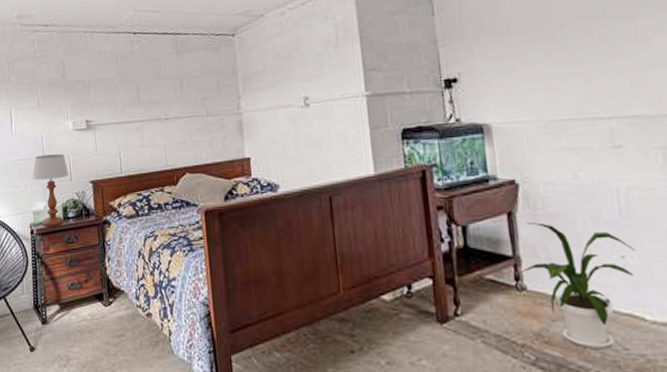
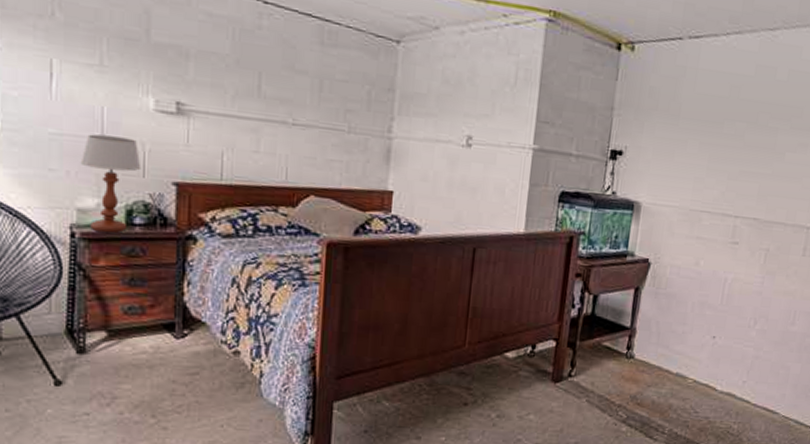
house plant: present [516,221,636,350] -> none [628,298,725,412]

